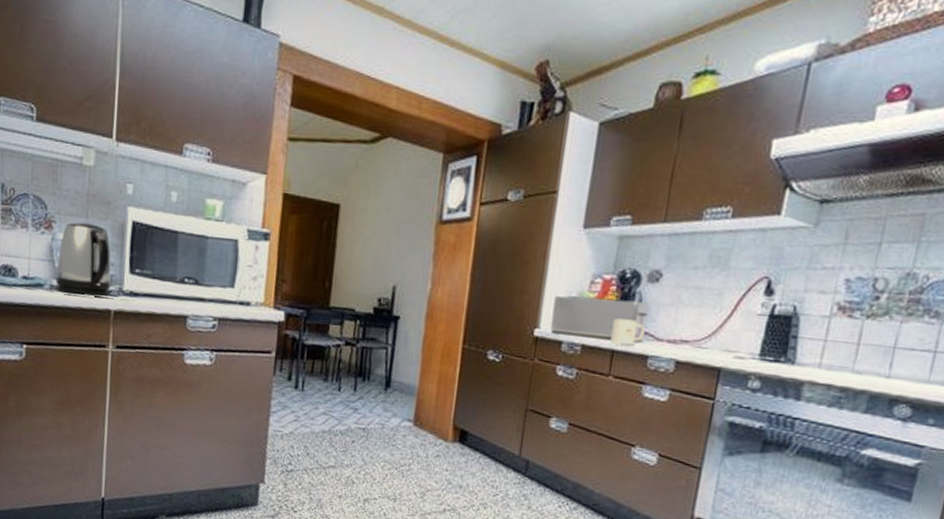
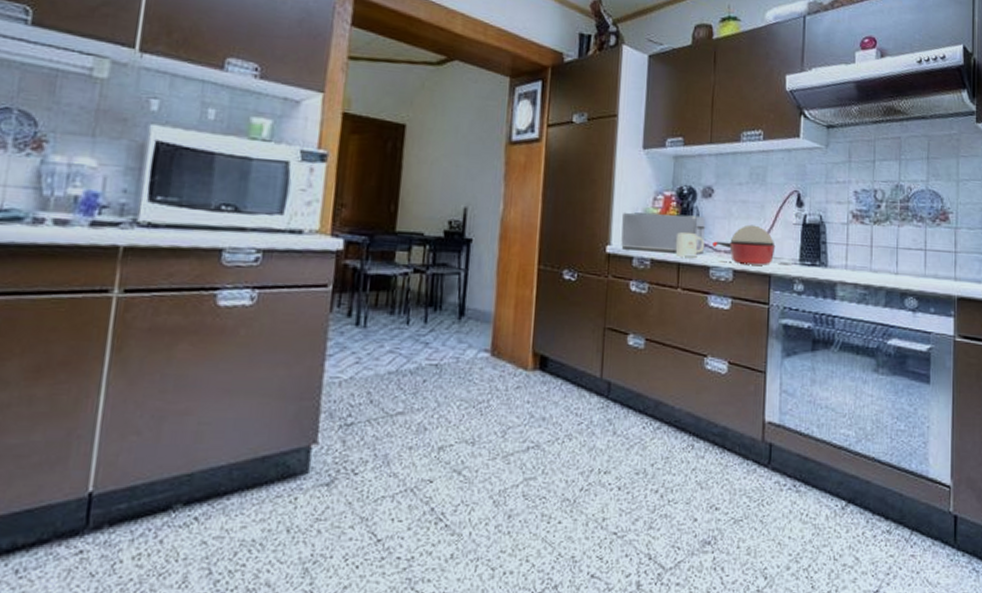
kettle: present [55,222,112,297] -> none [40,142,125,231]
saucepan: none [654,313,731,359] -> present [712,224,776,266]

